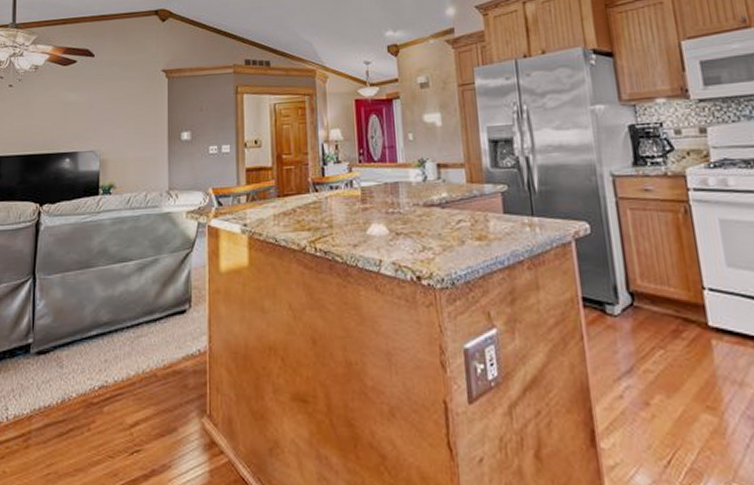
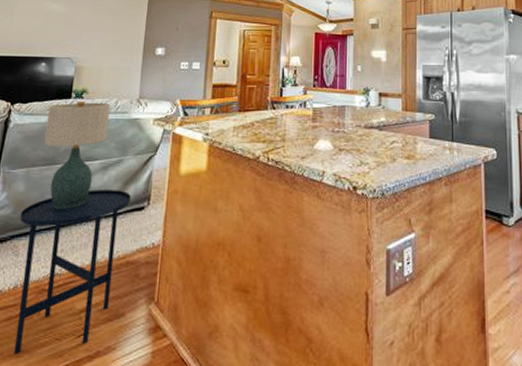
side table: none [60,292,171,473] -> present [13,190,131,354]
table lamp: none [77,196,140,316] -> present [44,101,111,209]

